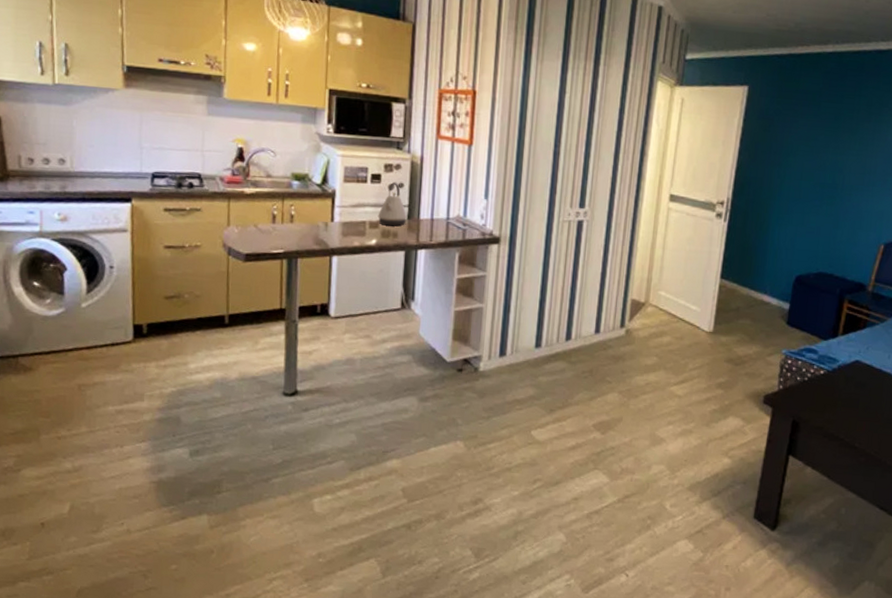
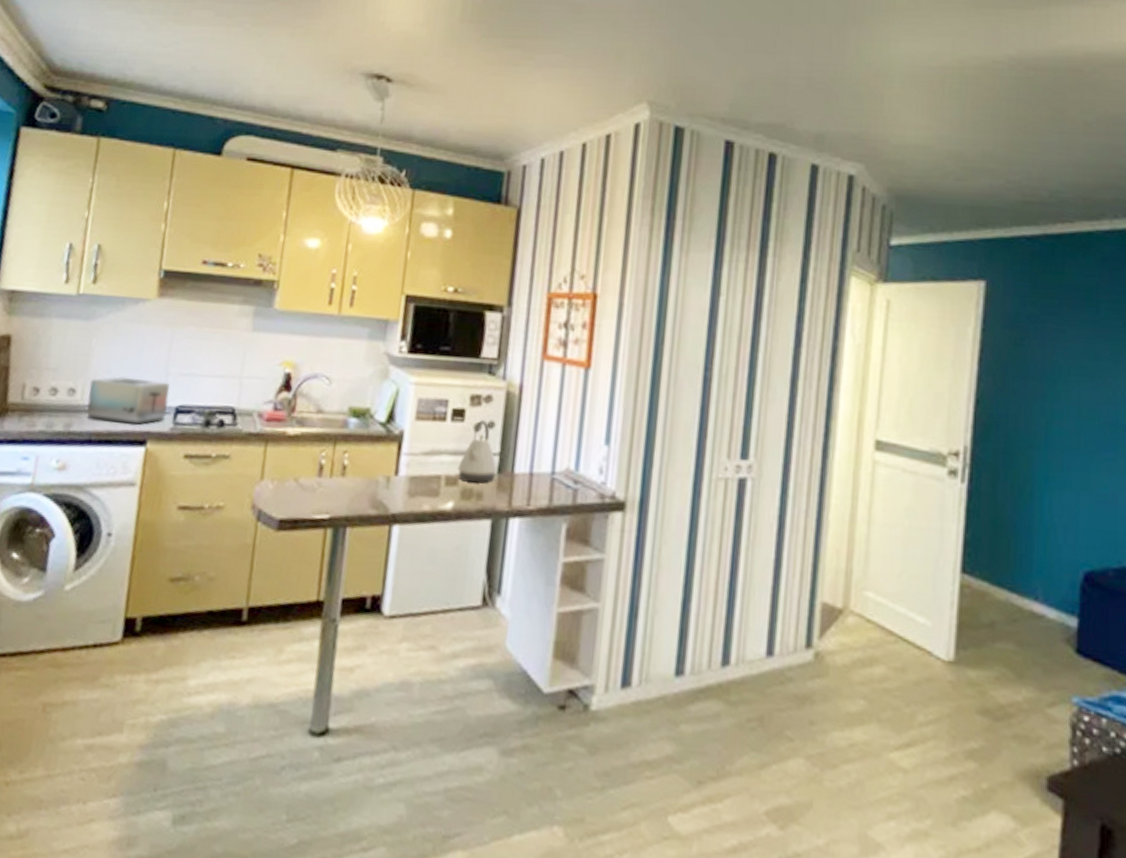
toaster: none [76,149,145,187] -> present [87,376,170,426]

